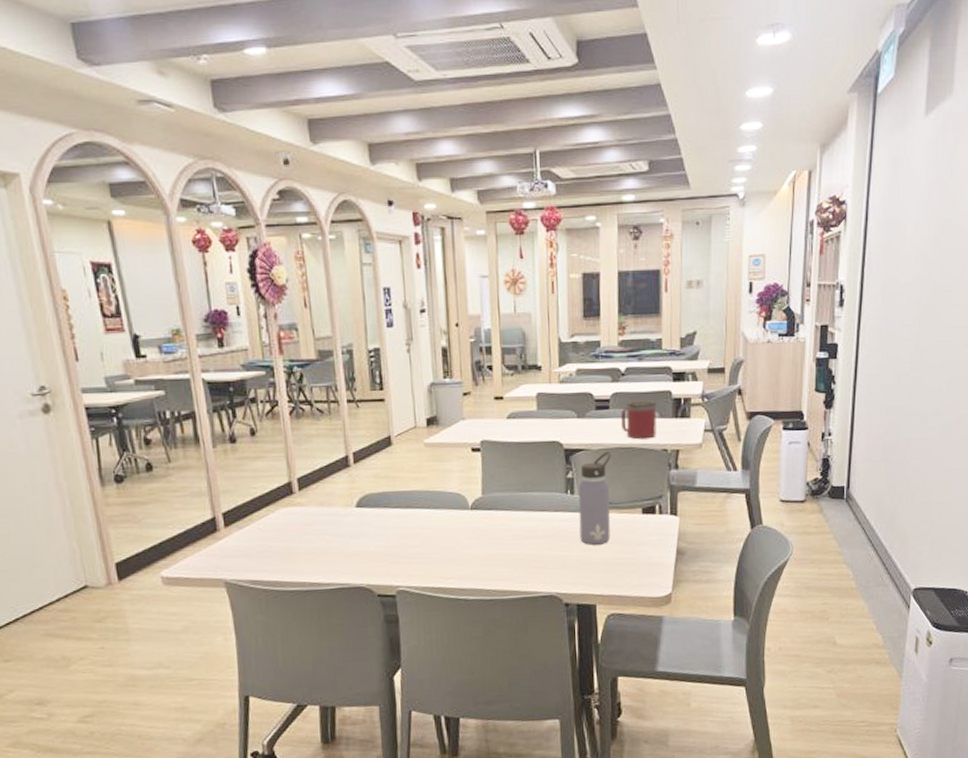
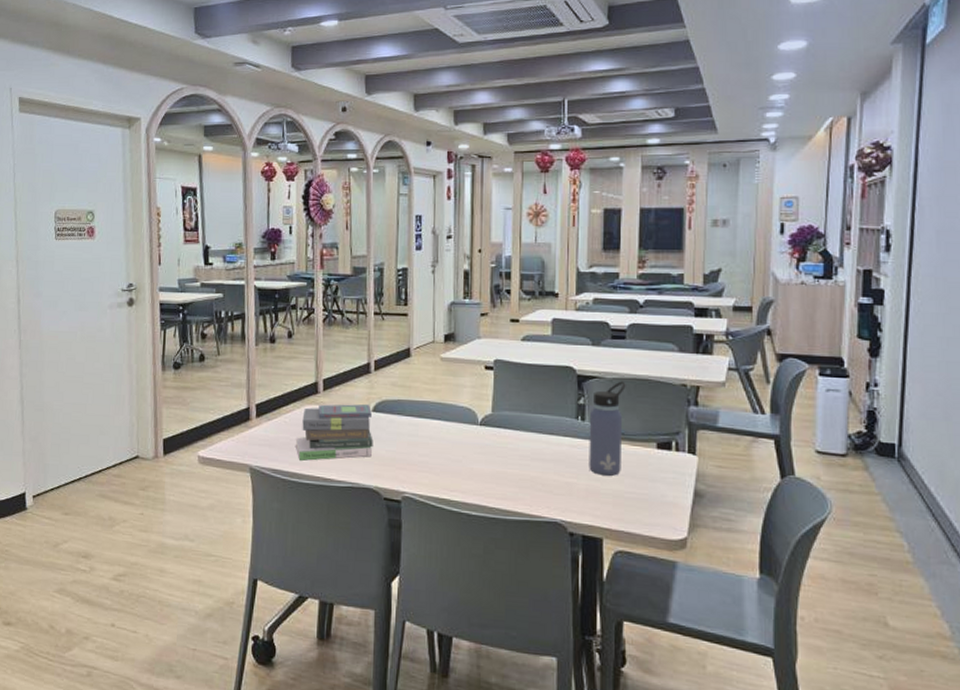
books: none [273,499,361,567] -> present [295,403,373,461]
beverage cup: present [621,399,657,439] -> none [638,333,677,371]

